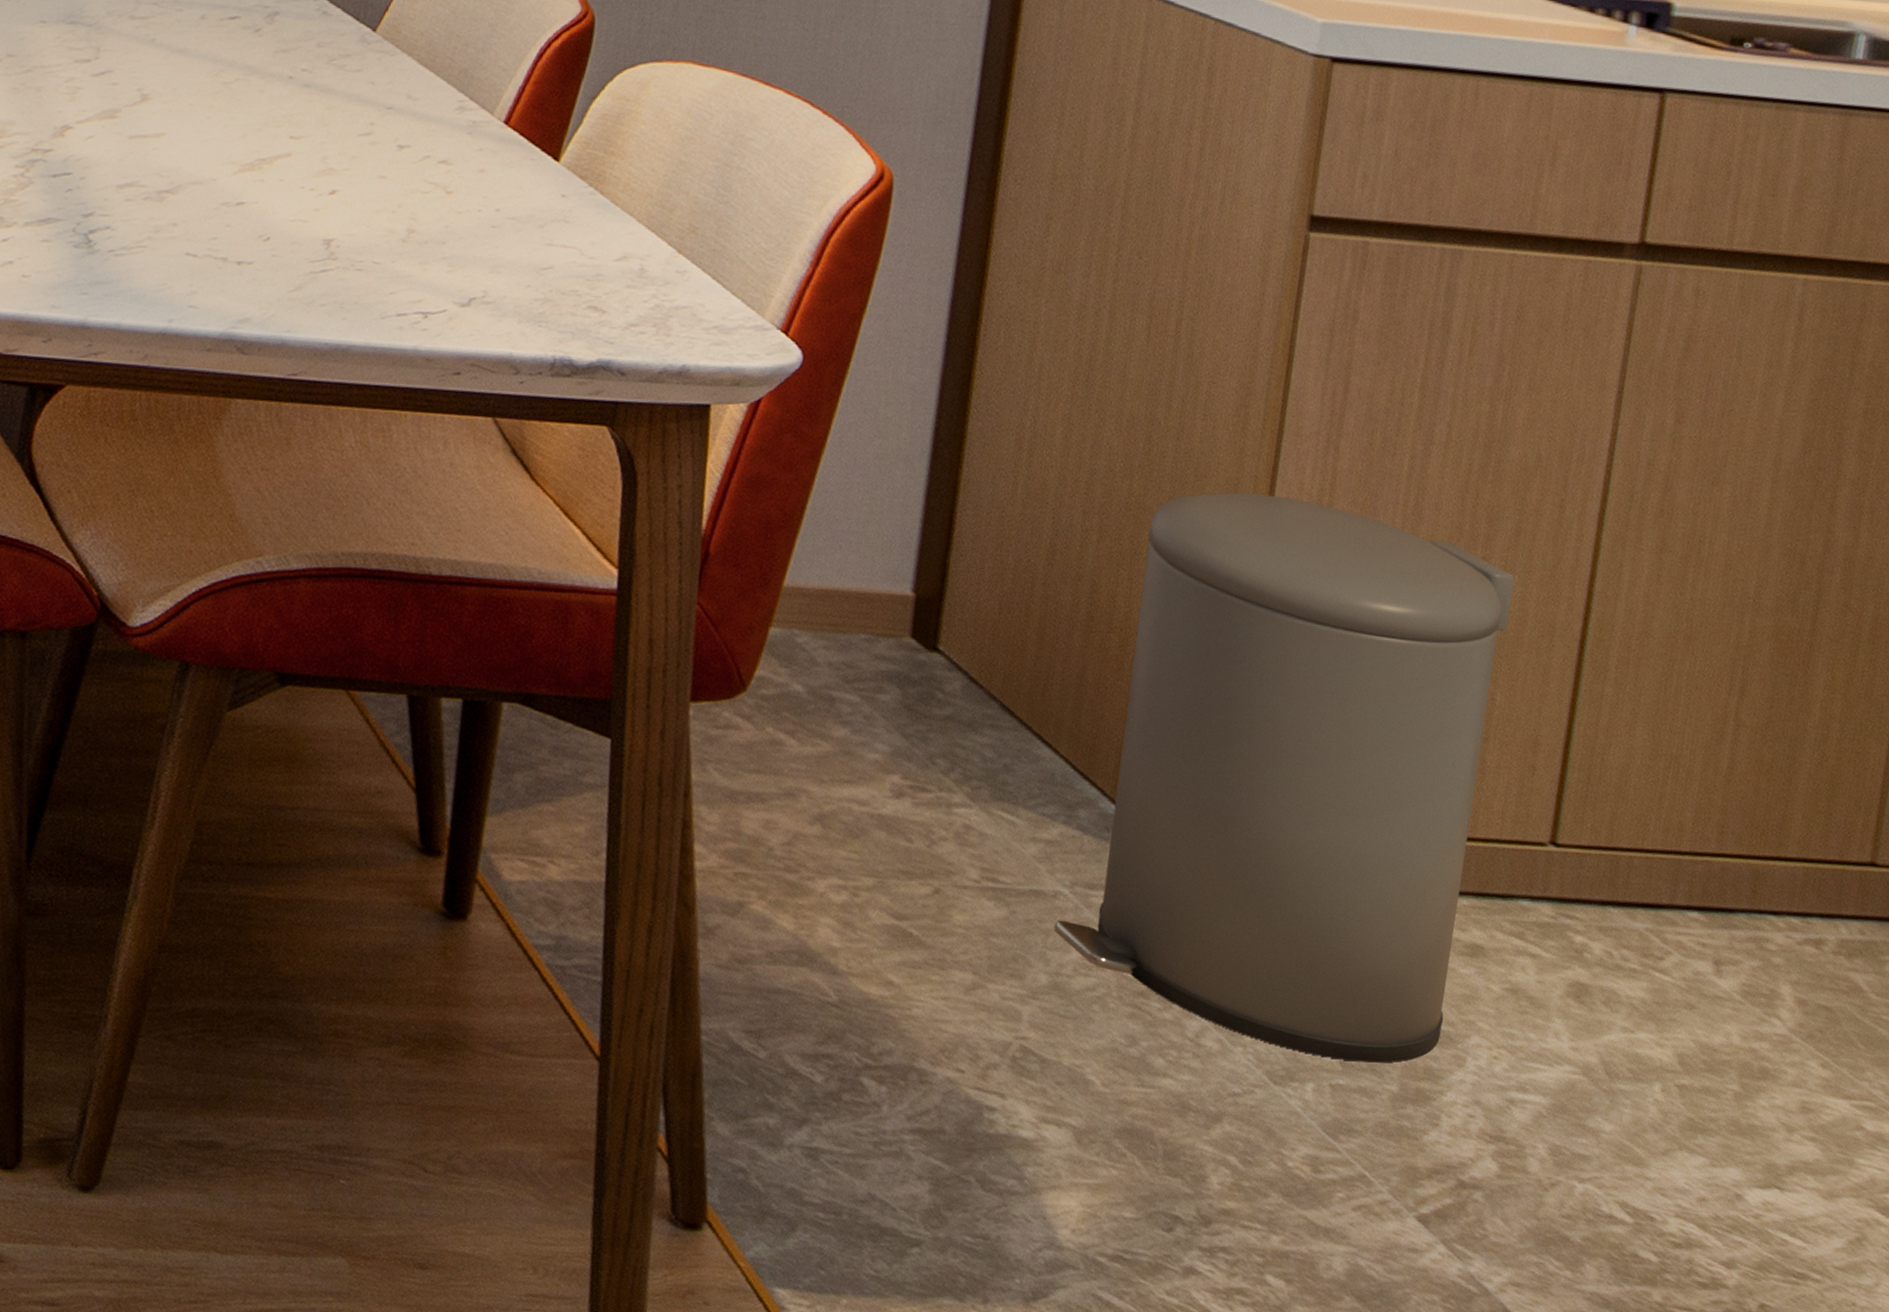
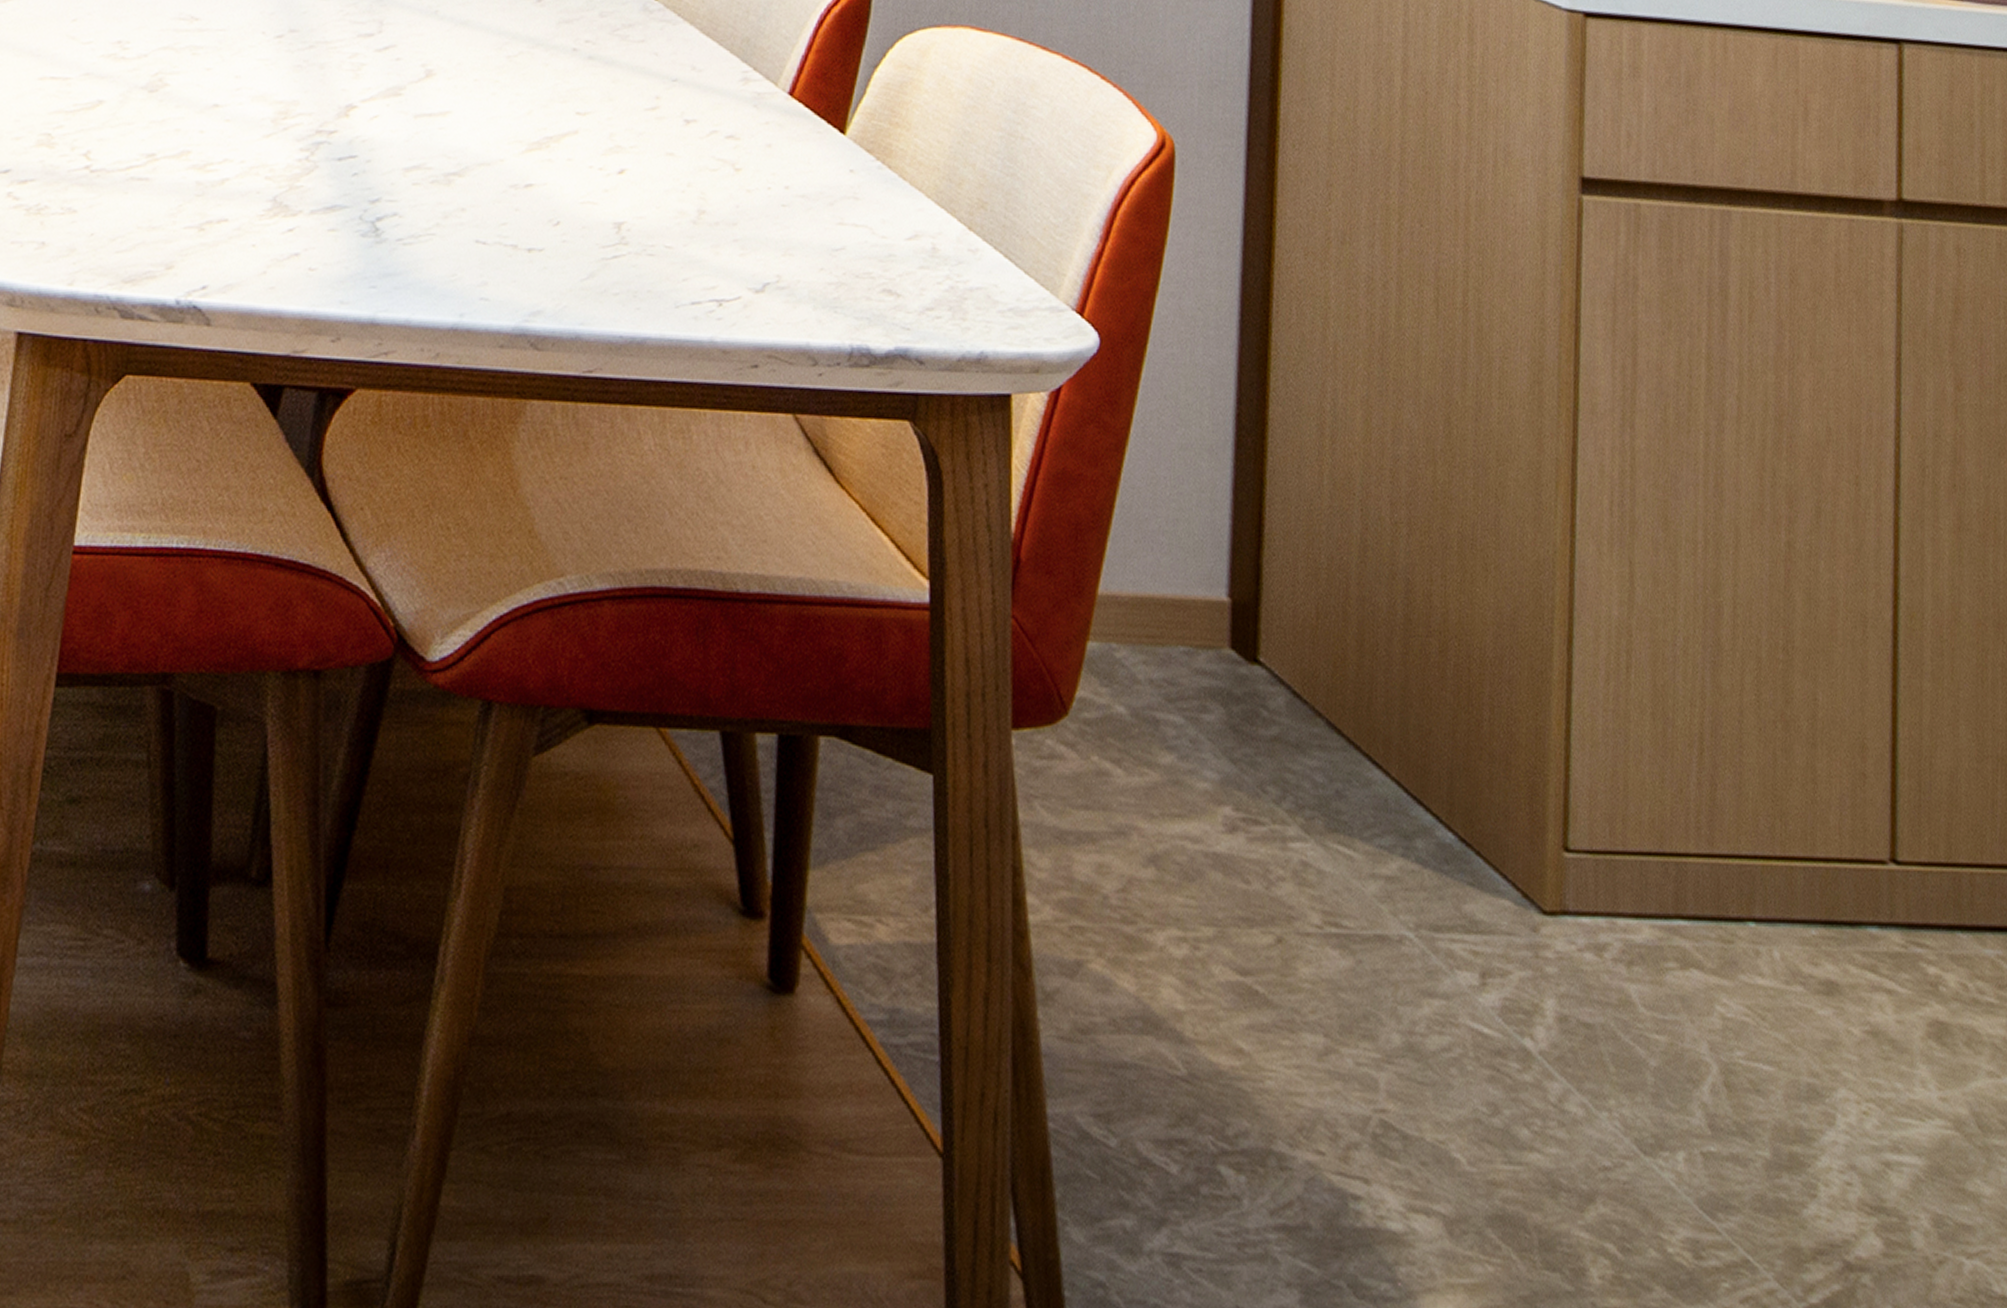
pedal bin: present [1054,492,1515,1063] -> none [1402,477,1821,1124]

